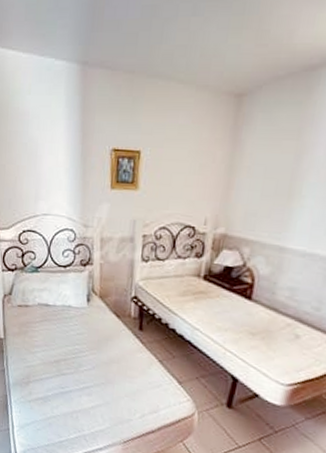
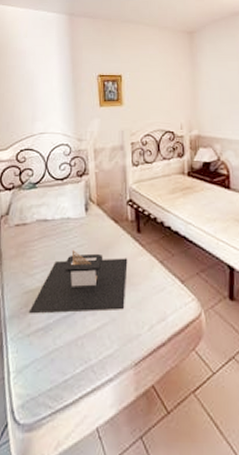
architectural model: none [30,336,127,396] -> present [28,249,128,314]

